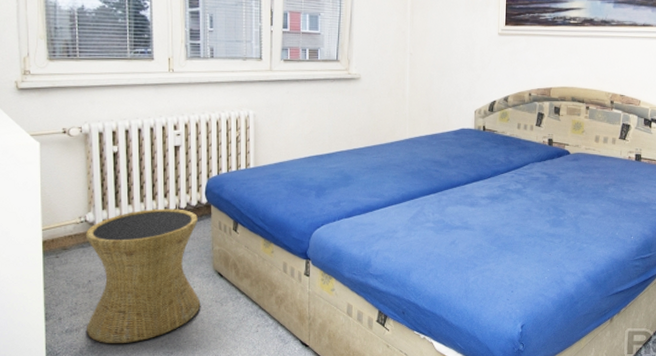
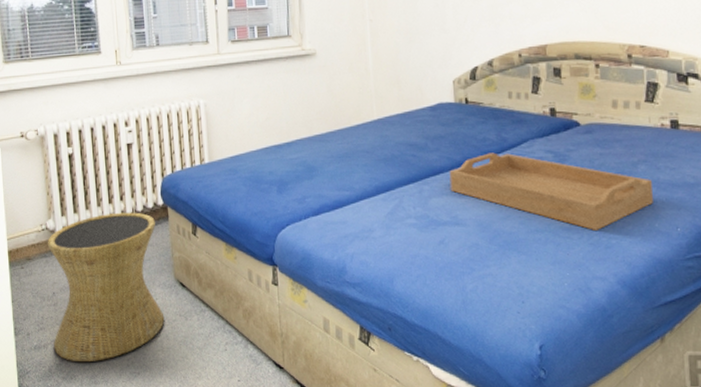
serving tray: none [464,172,618,236] -> present [449,152,653,230]

